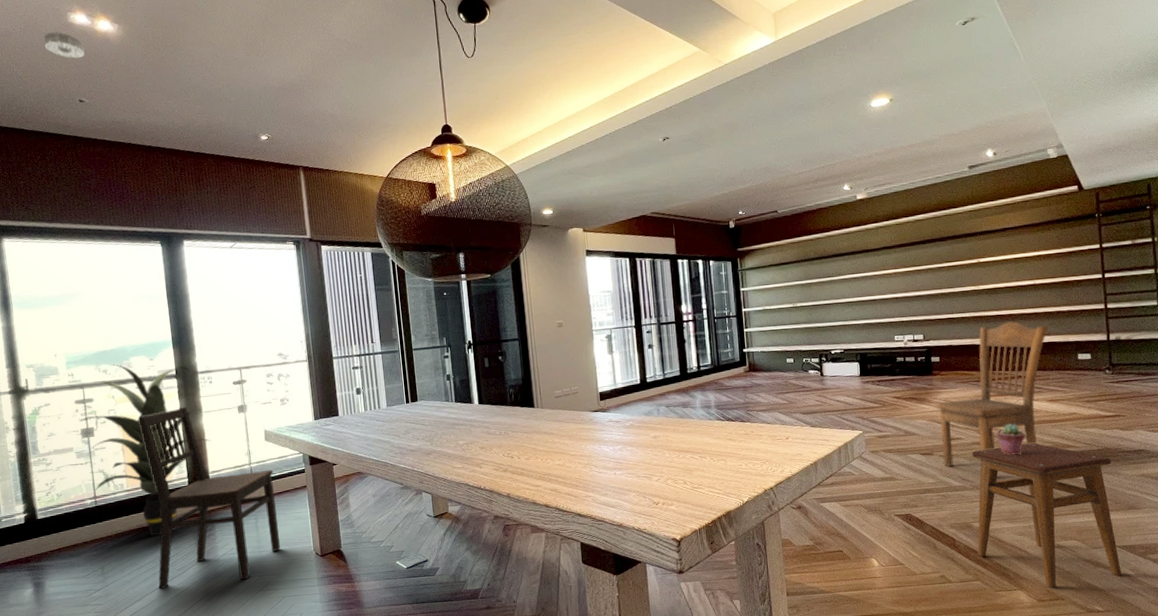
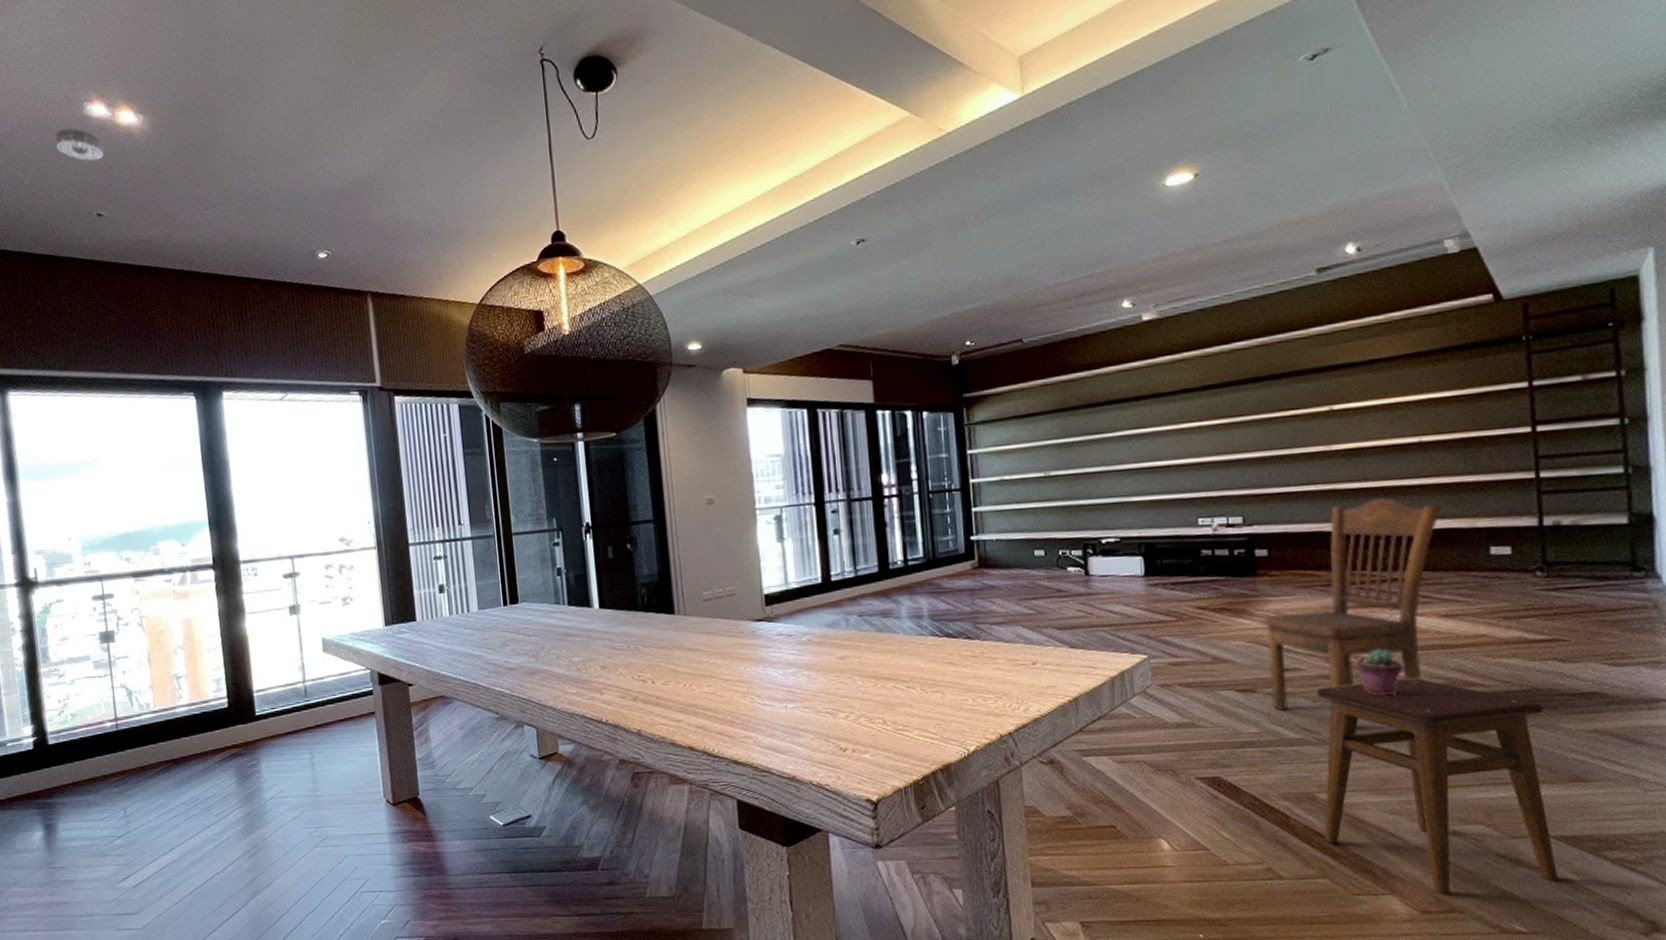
indoor plant: present [80,364,210,536] -> none [98,550,255,771]
dining chair: present [138,406,281,589] -> none [167,605,343,838]

